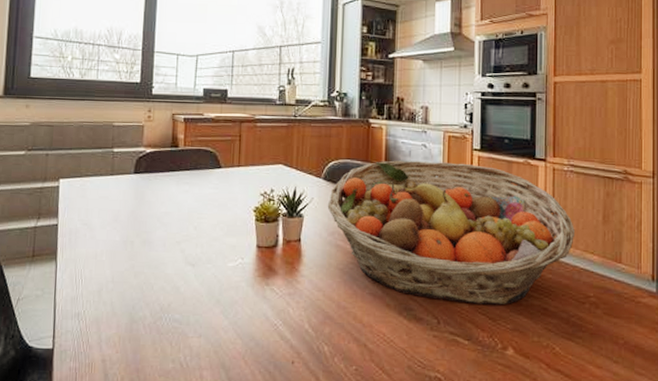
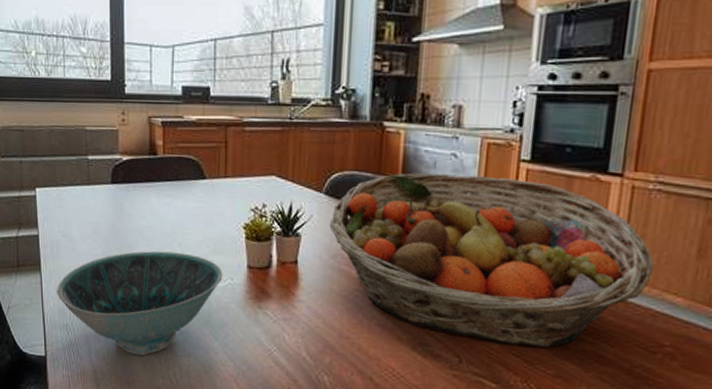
bowl: none [71,235,234,340] -> present [57,251,223,356]

